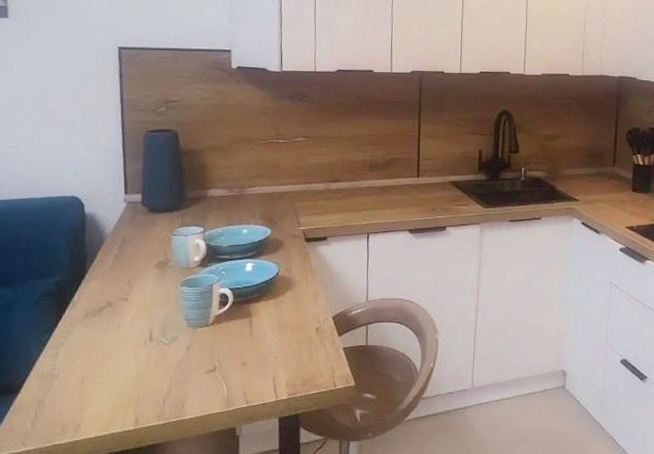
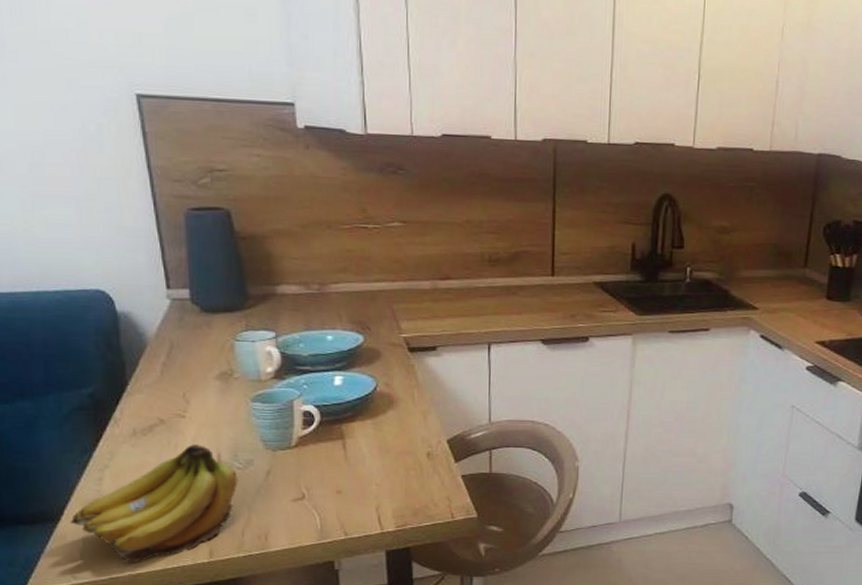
fruit: none [27,324,165,434] -> present [70,444,238,566]

